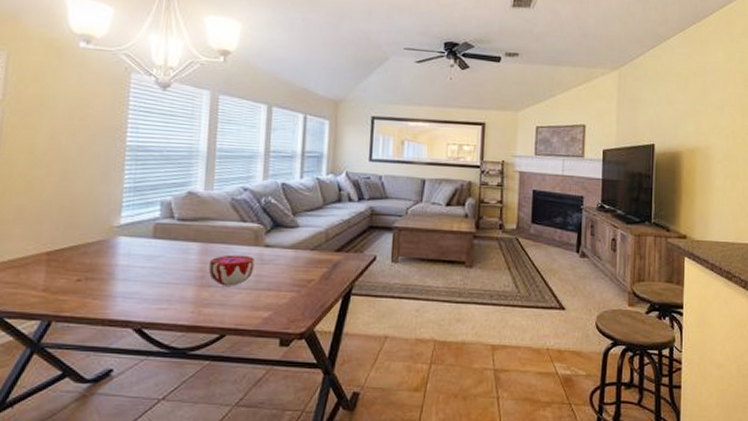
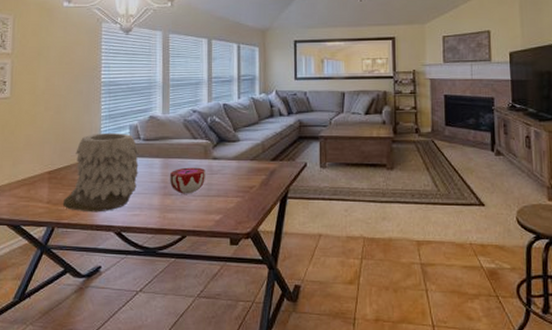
vase: none [64,208,172,305] -> present [62,132,139,213]

